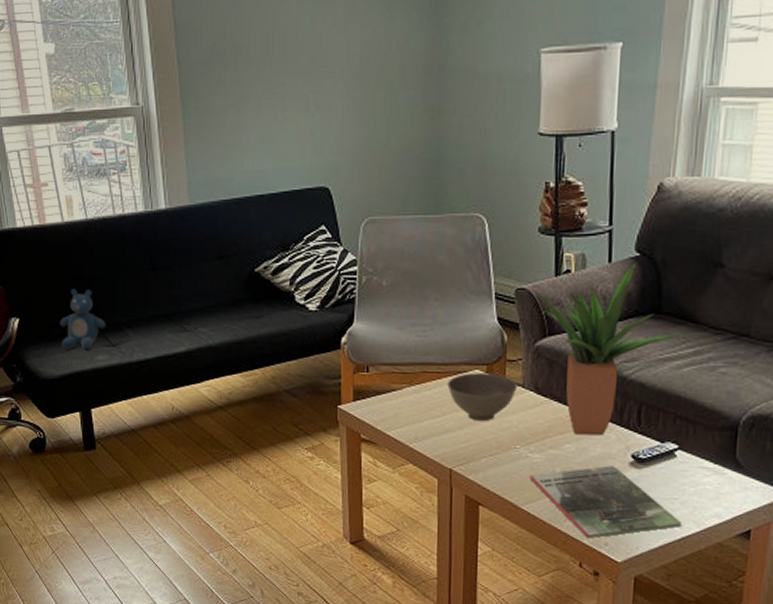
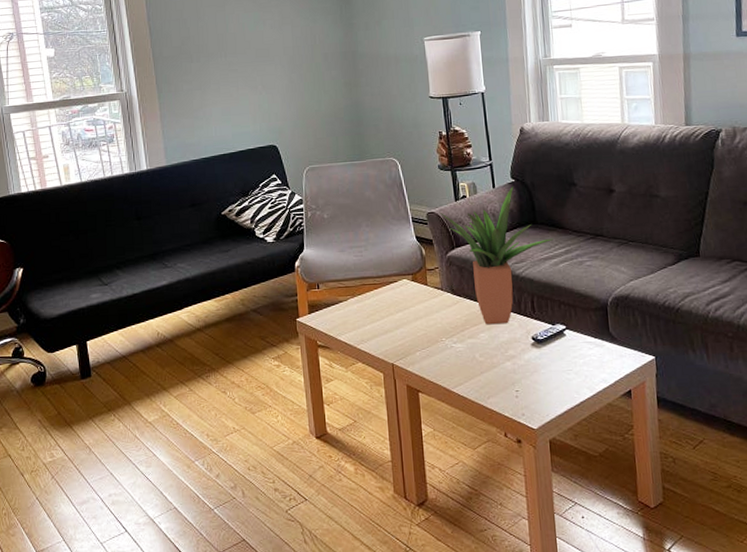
stuffed animal: present [60,289,106,350] -> none [59,239,99,292]
bowl: present [447,373,518,422] -> none [382,281,438,322]
magazine: present [530,465,681,539] -> none [456,348,578,411]

